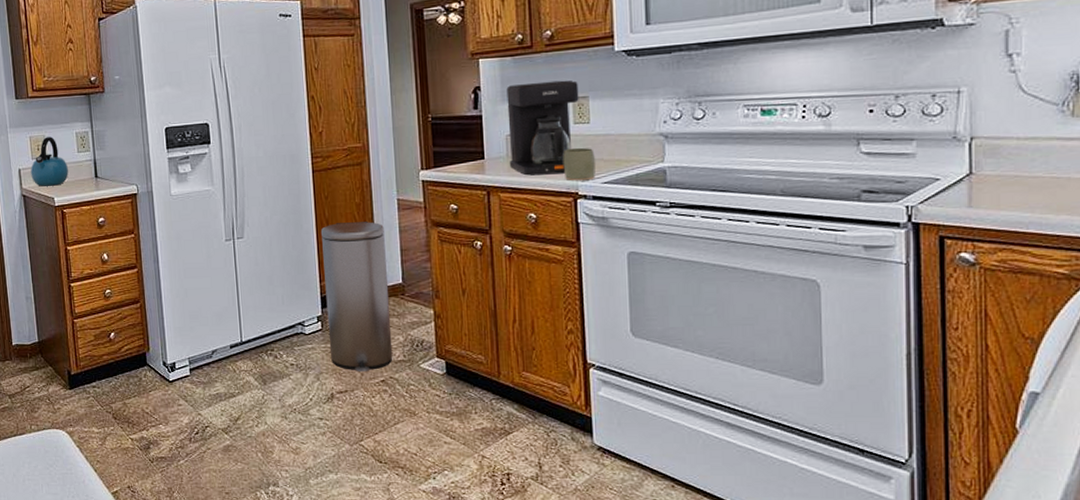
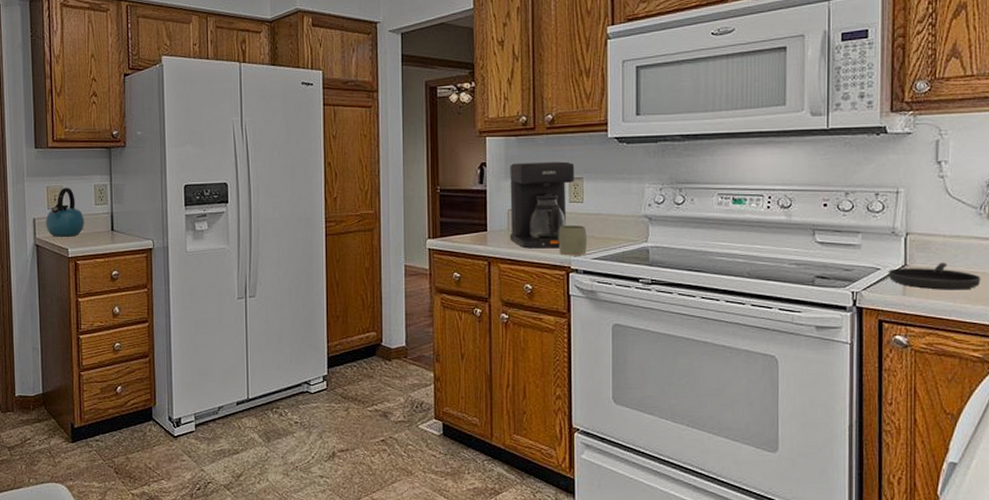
pedal bin: present [320,221,393,373] -> none [330,286,394,432]
frying pan: none [949,168,1065,200] -> present [888,263,981,290]

